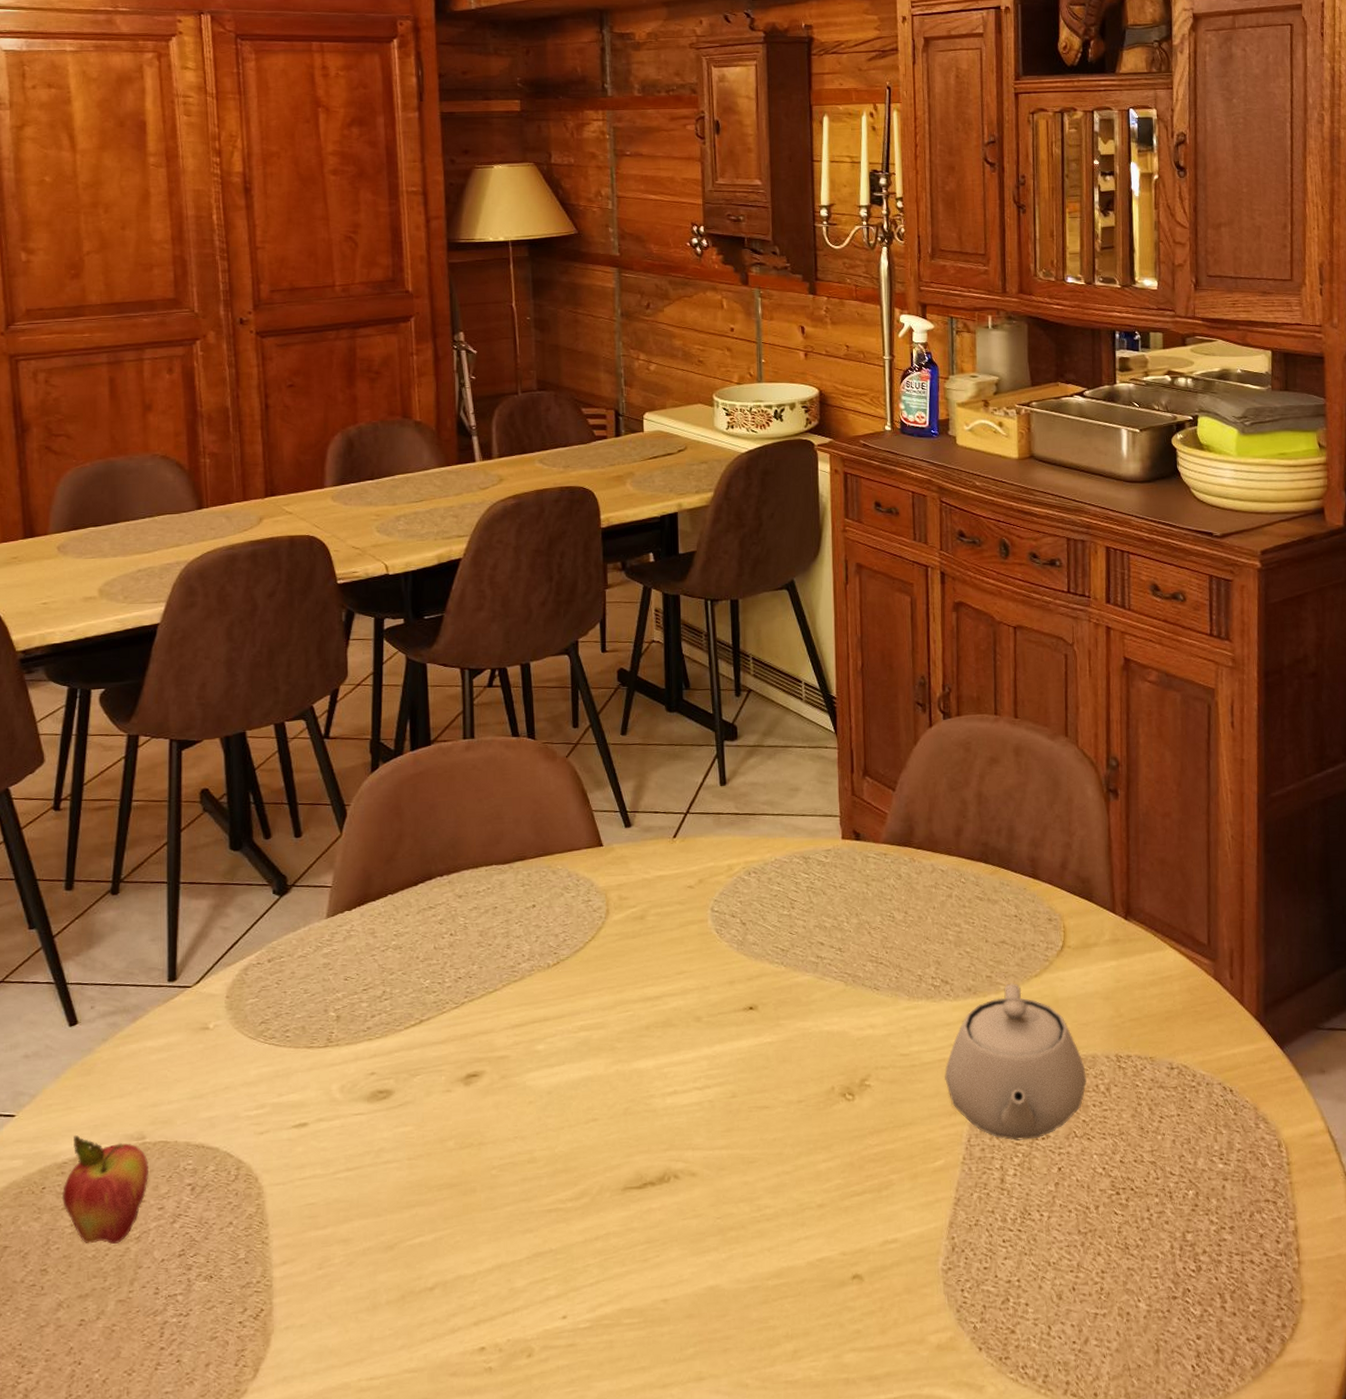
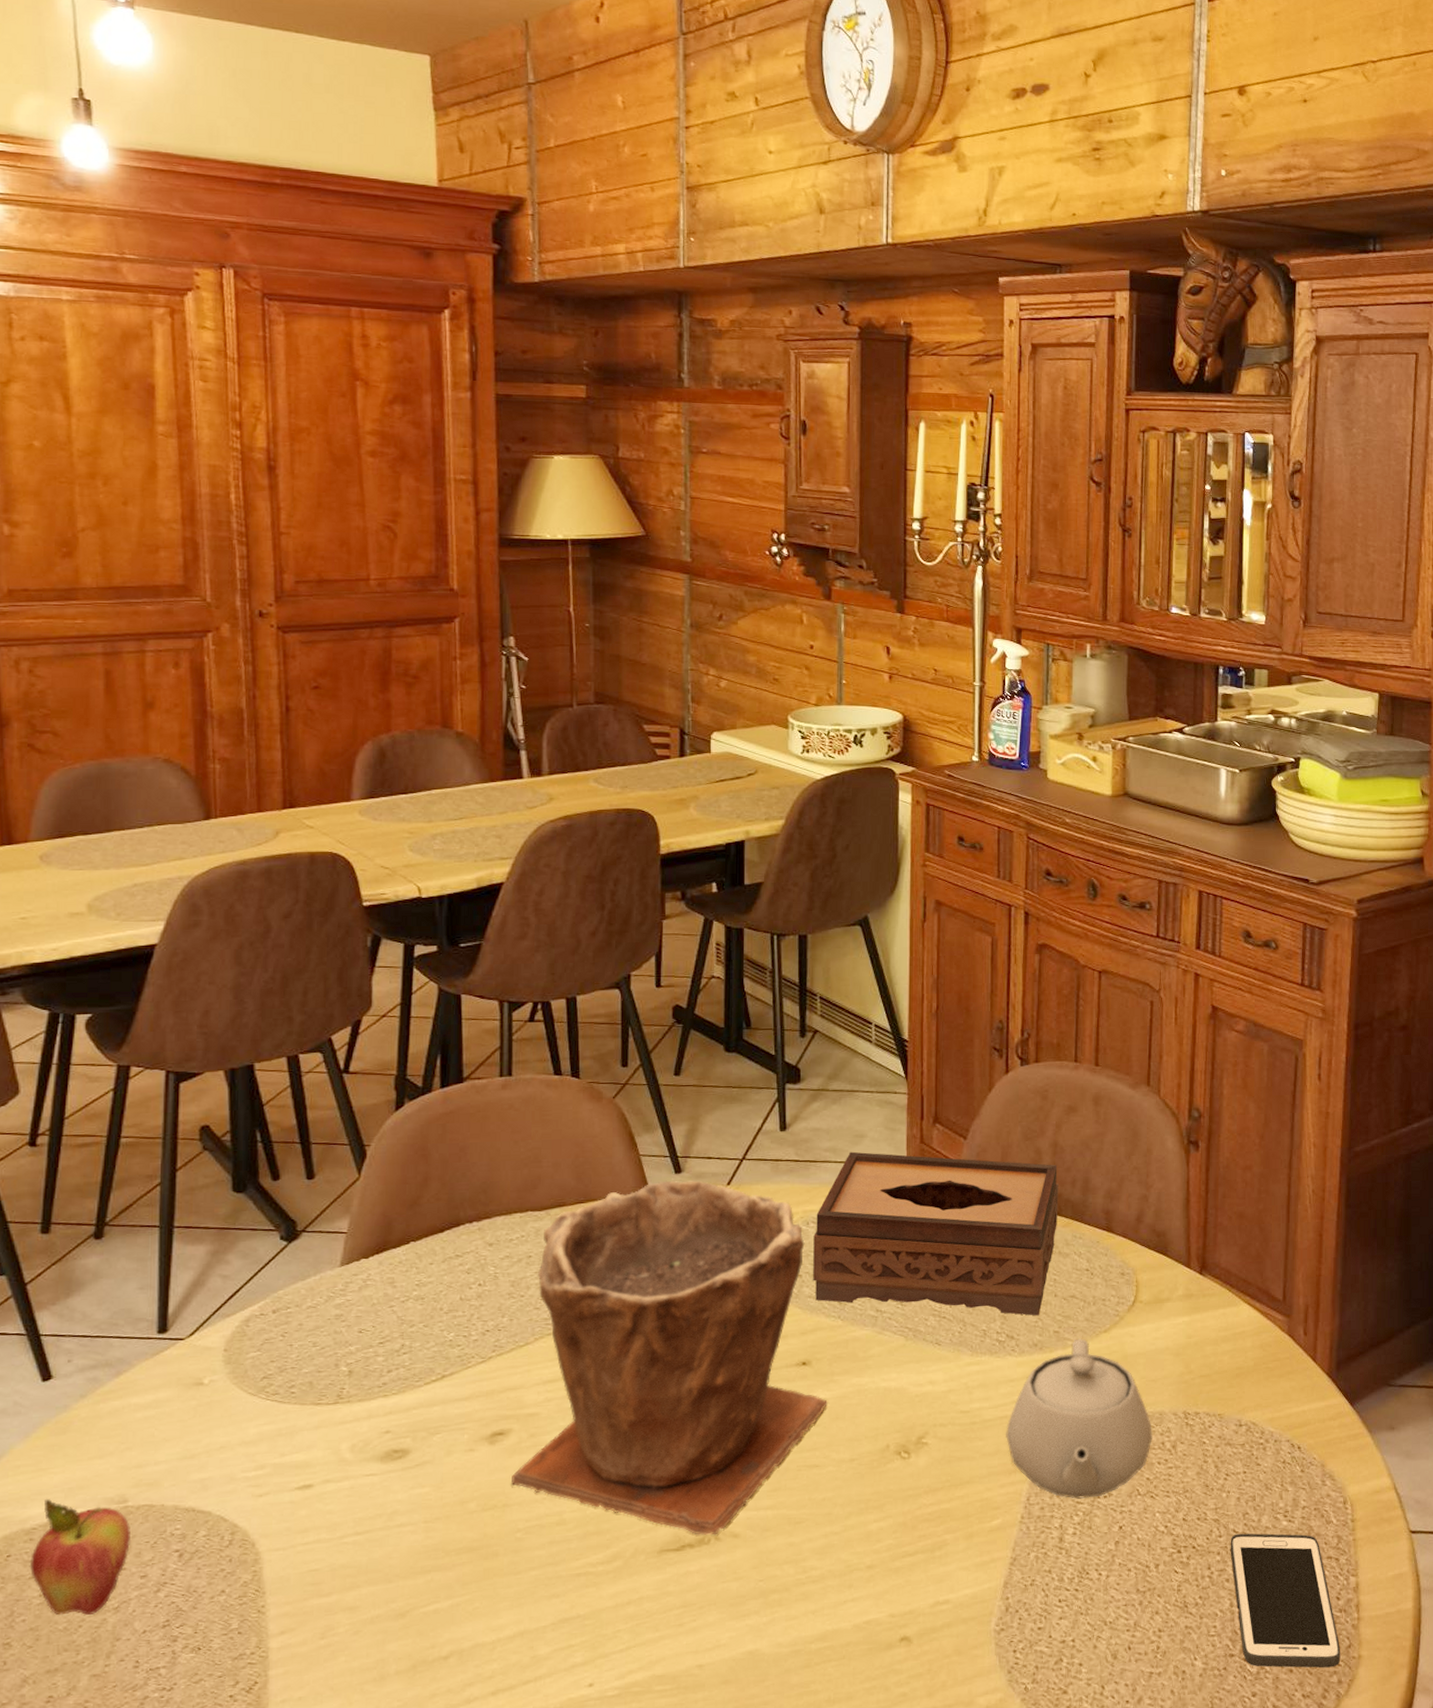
plant pot: none [486,834,776,1174] -> present [512,1180,829,1535]
tissue box: none [755,804,985,961] -> present [813,1151,1059,1316]
cell phone: none [1167,1175,1283,1312] -> present [1230,1533,1341,1668]

